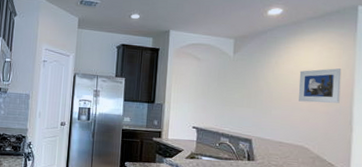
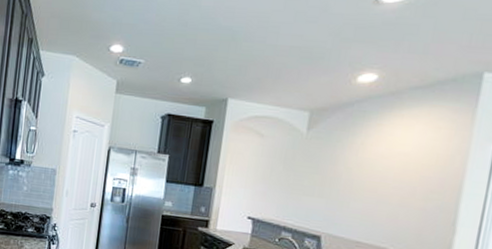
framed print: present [298,68,342,103] -> none [387,153,450,198]

